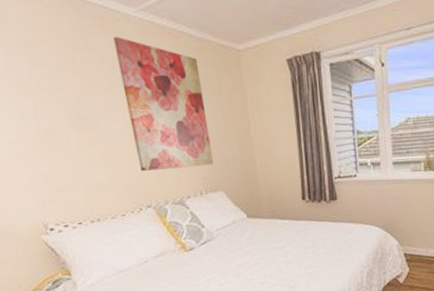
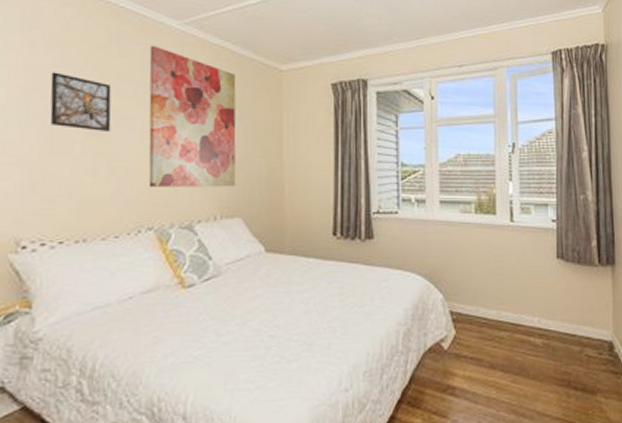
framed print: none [31,72,97,126] -> present [50,72,112,133]

